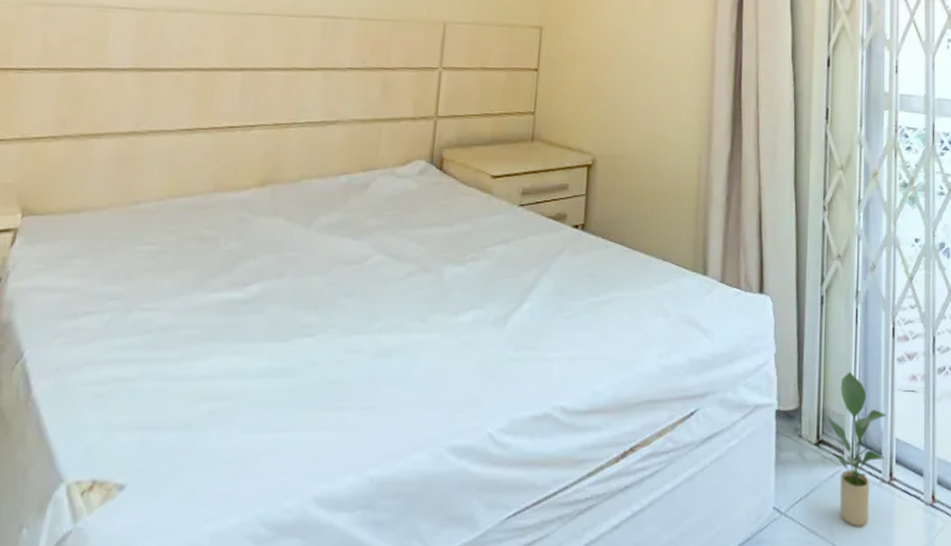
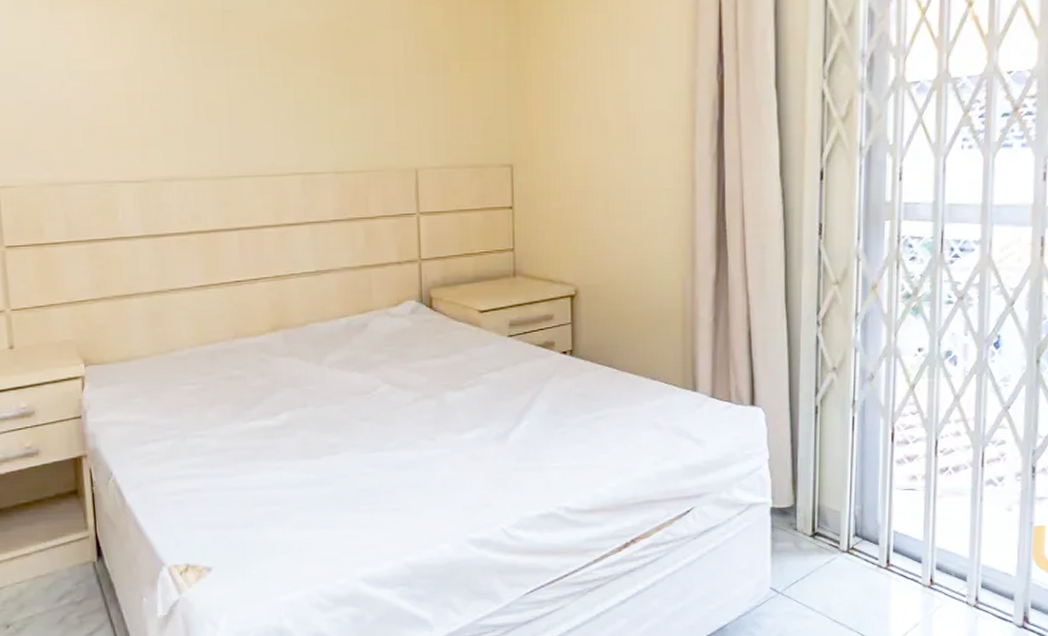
potted plant: present [826,371,887,526] -> none [822,473,884,603]

